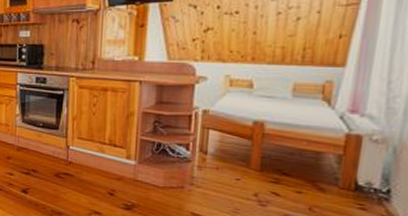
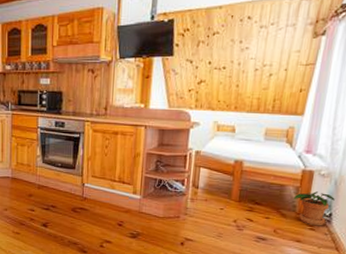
potted plant: none [334,161,394,205] -> present [293,191,335,226]

